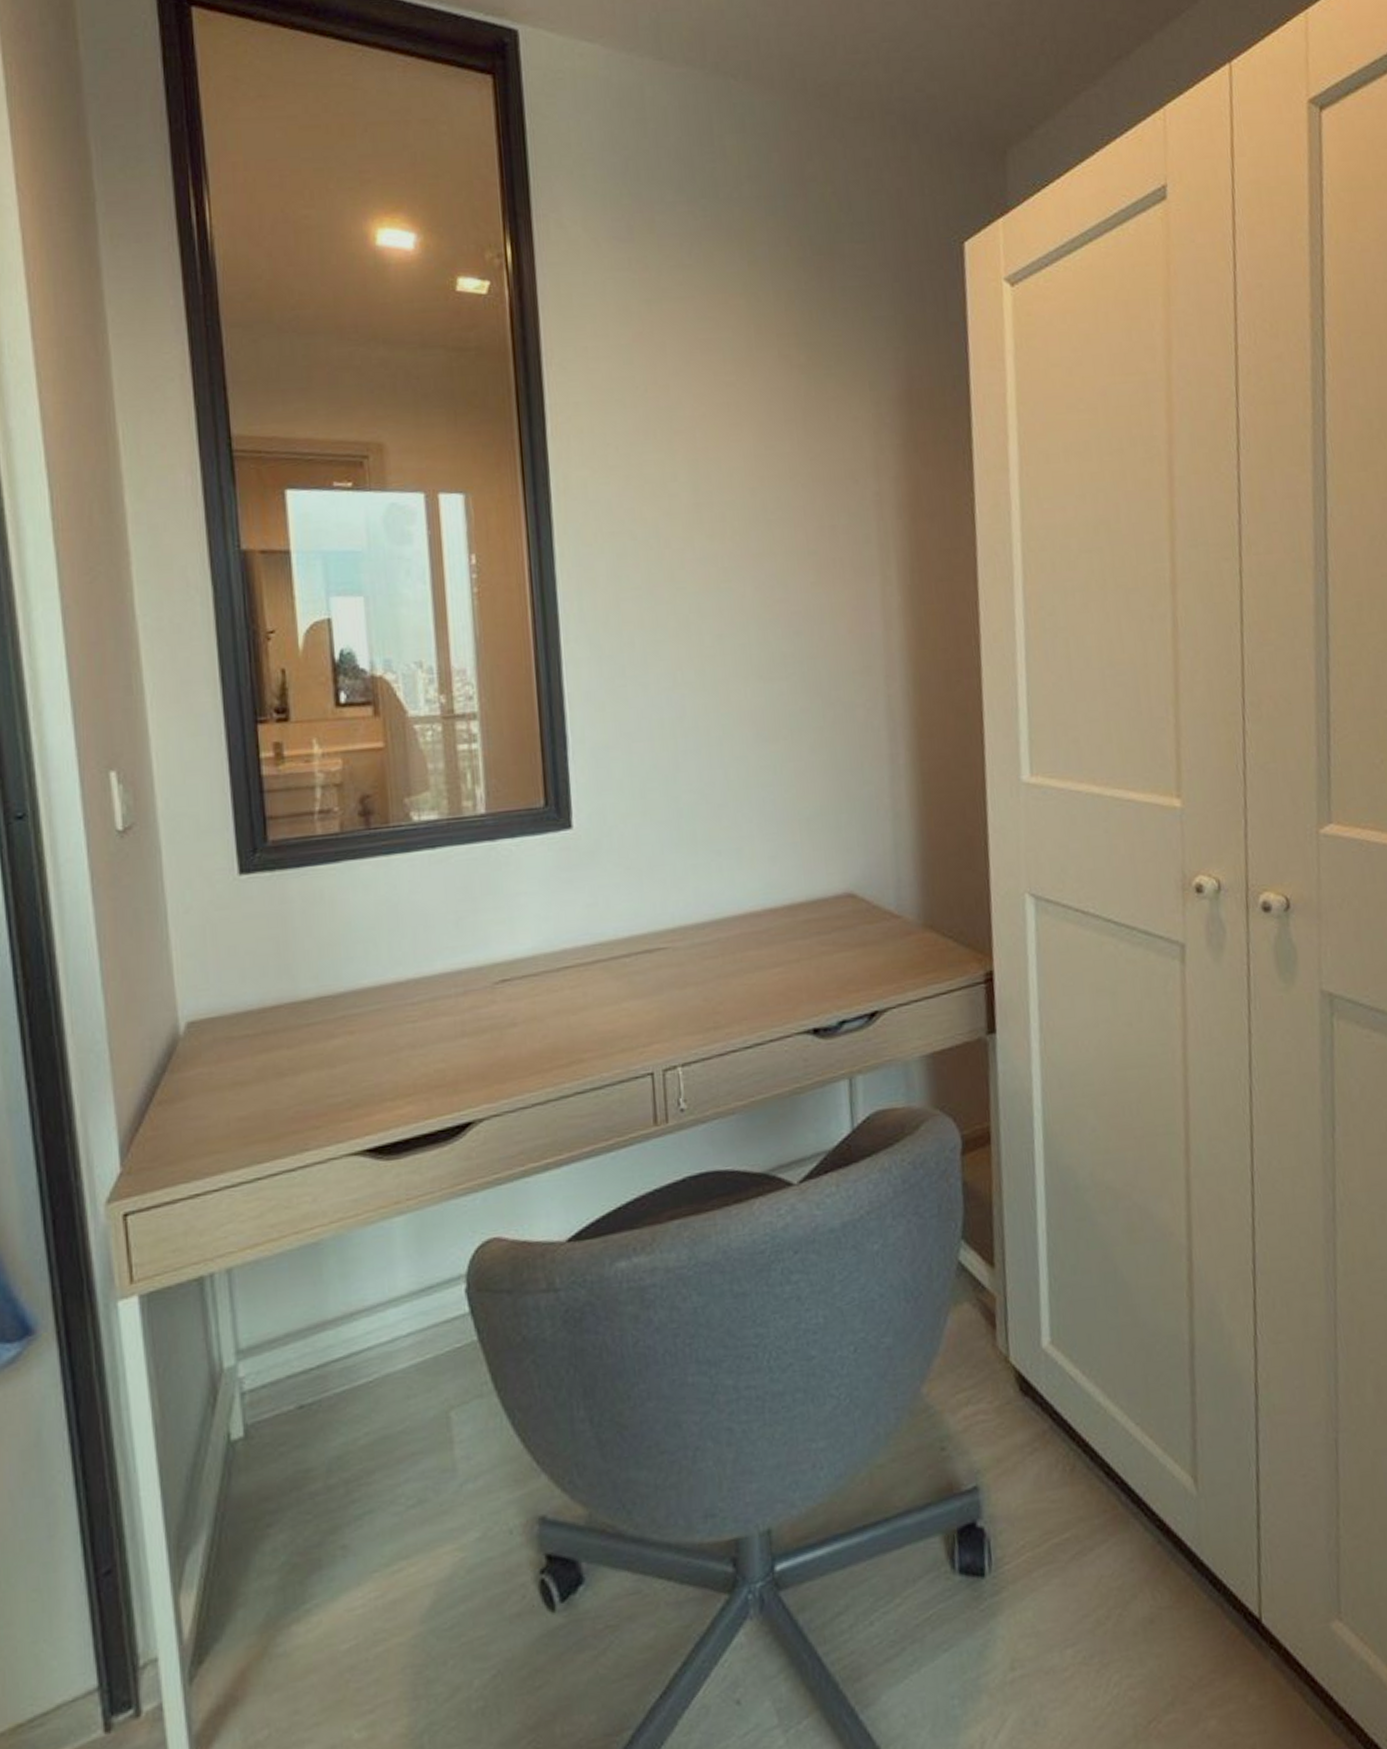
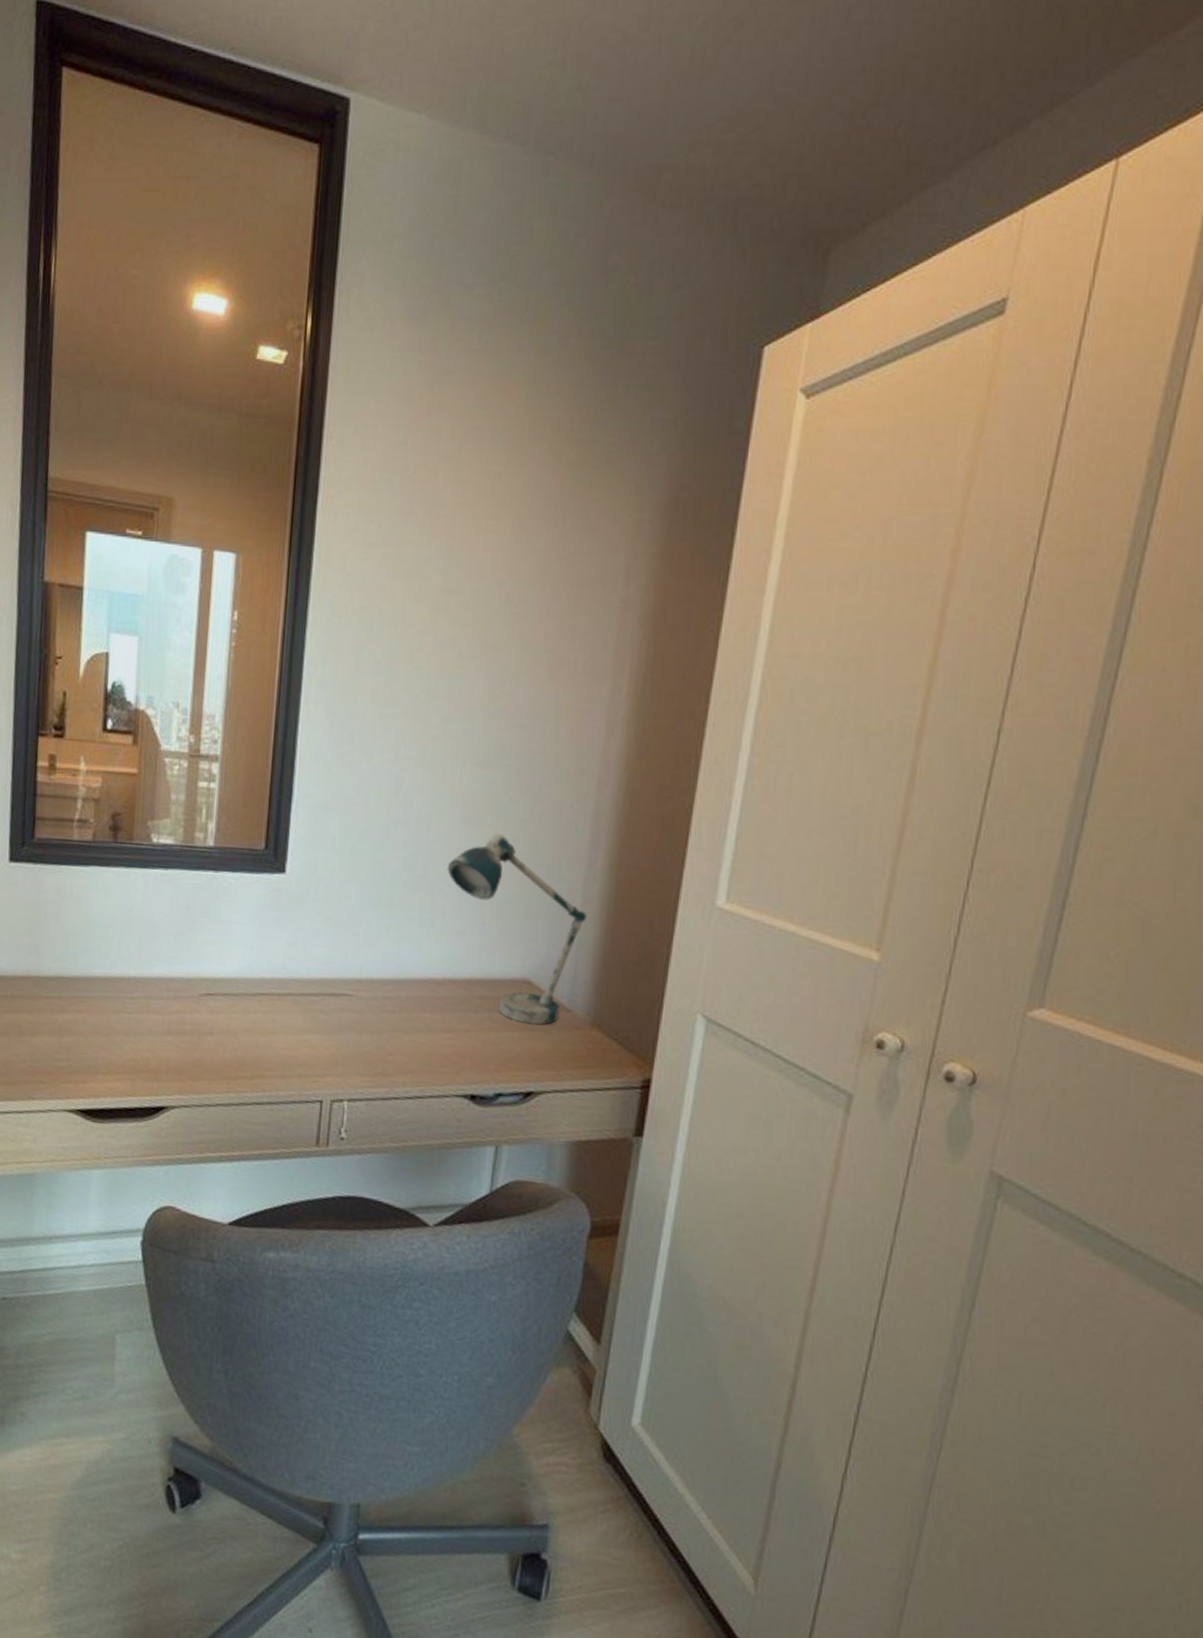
desk lamp: none [747,745,900,940] -> present [447,833,587,1026]

